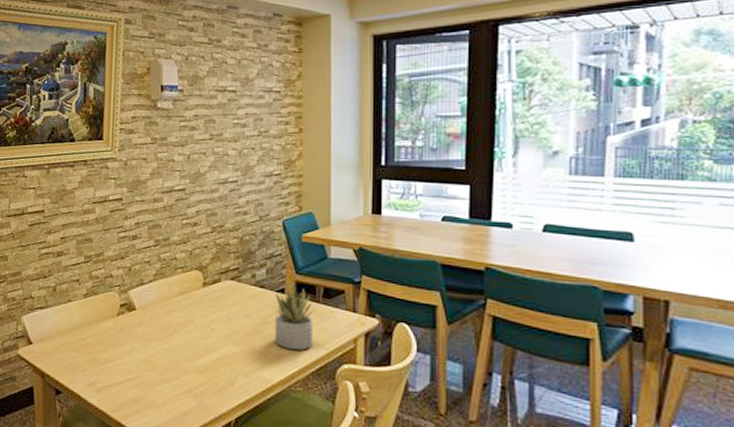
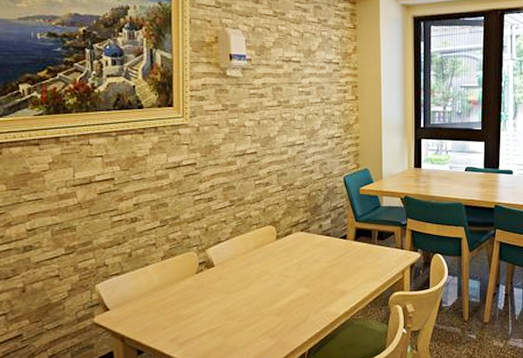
succulent plant: present [273,286,314,350] -> none [337,232,371,285]

